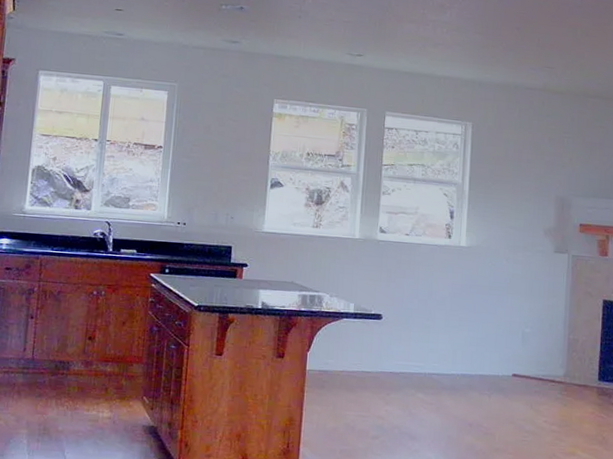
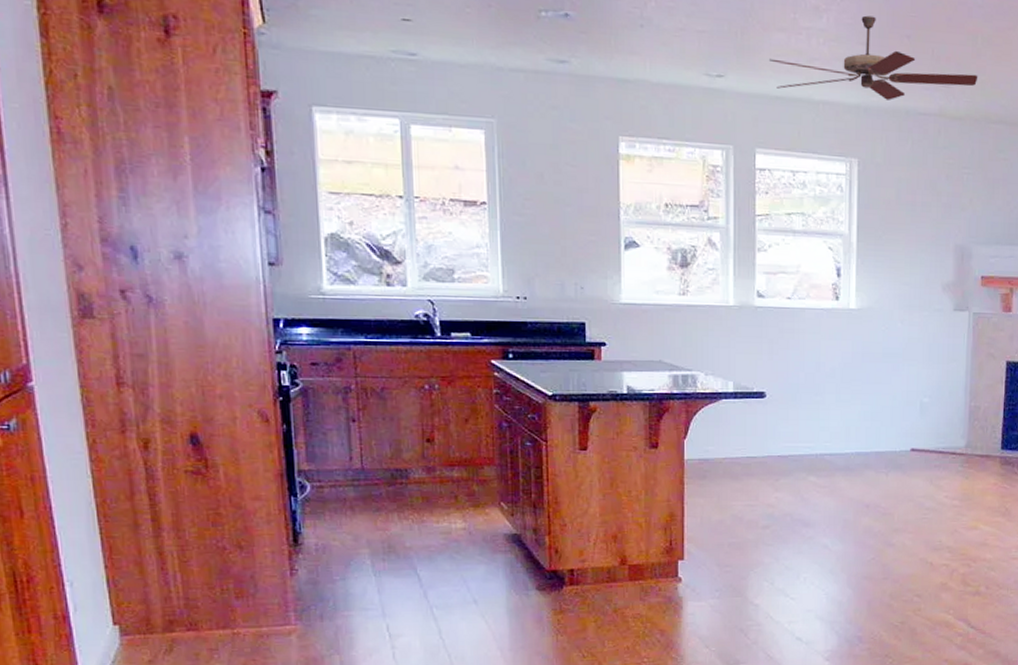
ceiling fan: none [401,12,578,77] -> present [770,15,978,100]

